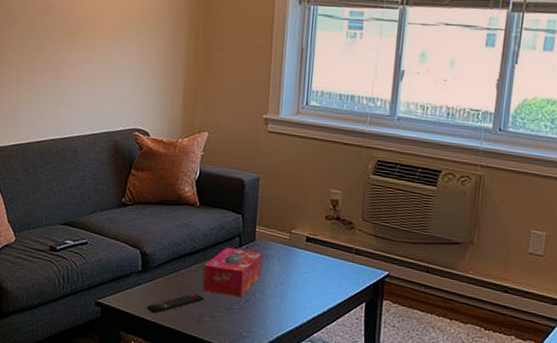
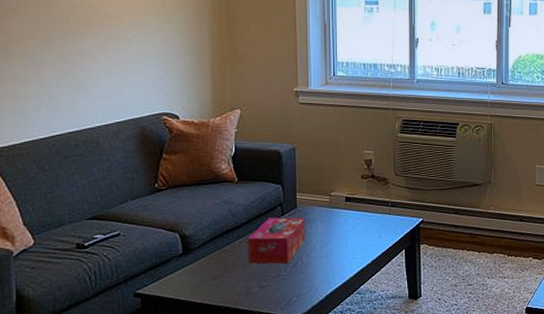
remote control: present [146,294,203,314] -> none [191,268,250,295]

